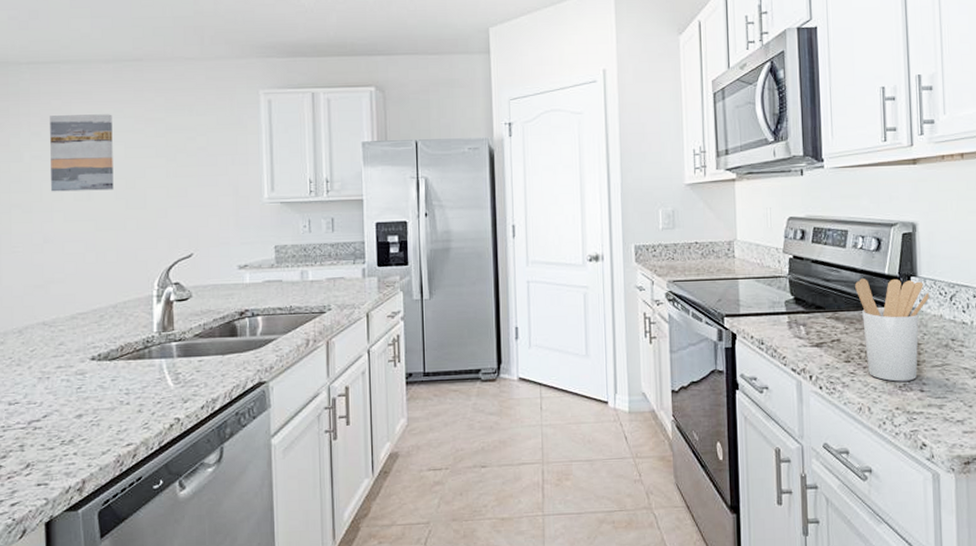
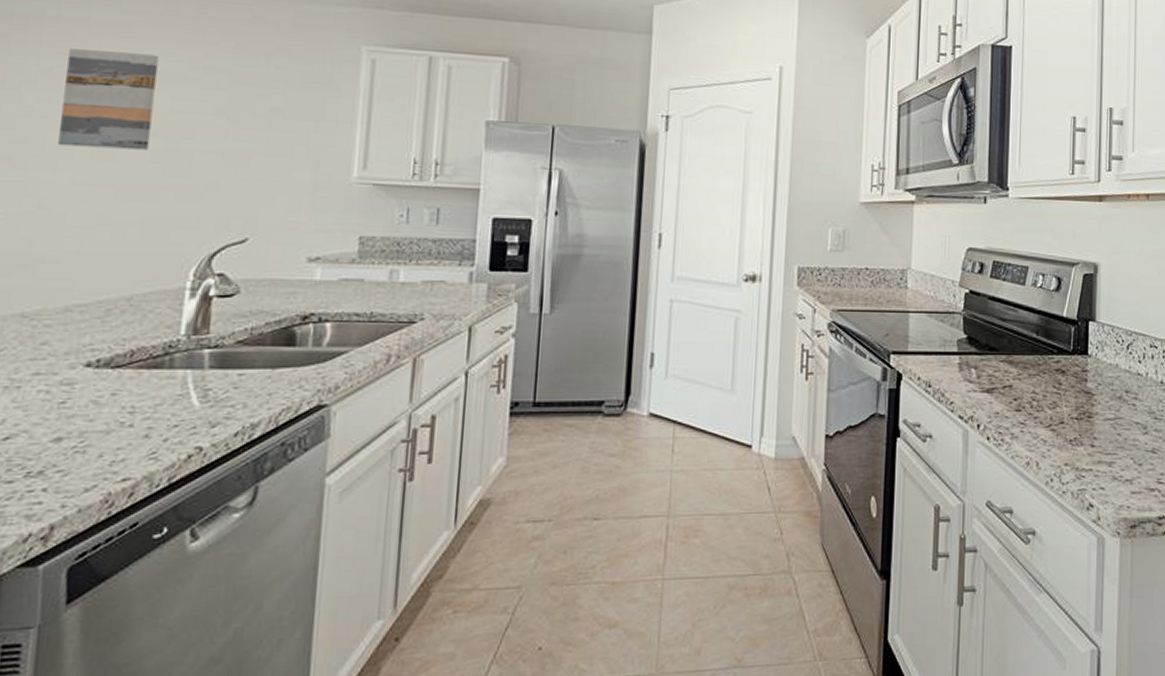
utensil holder: present [855,278,930,382] -> none [1032,320,1107,435]

